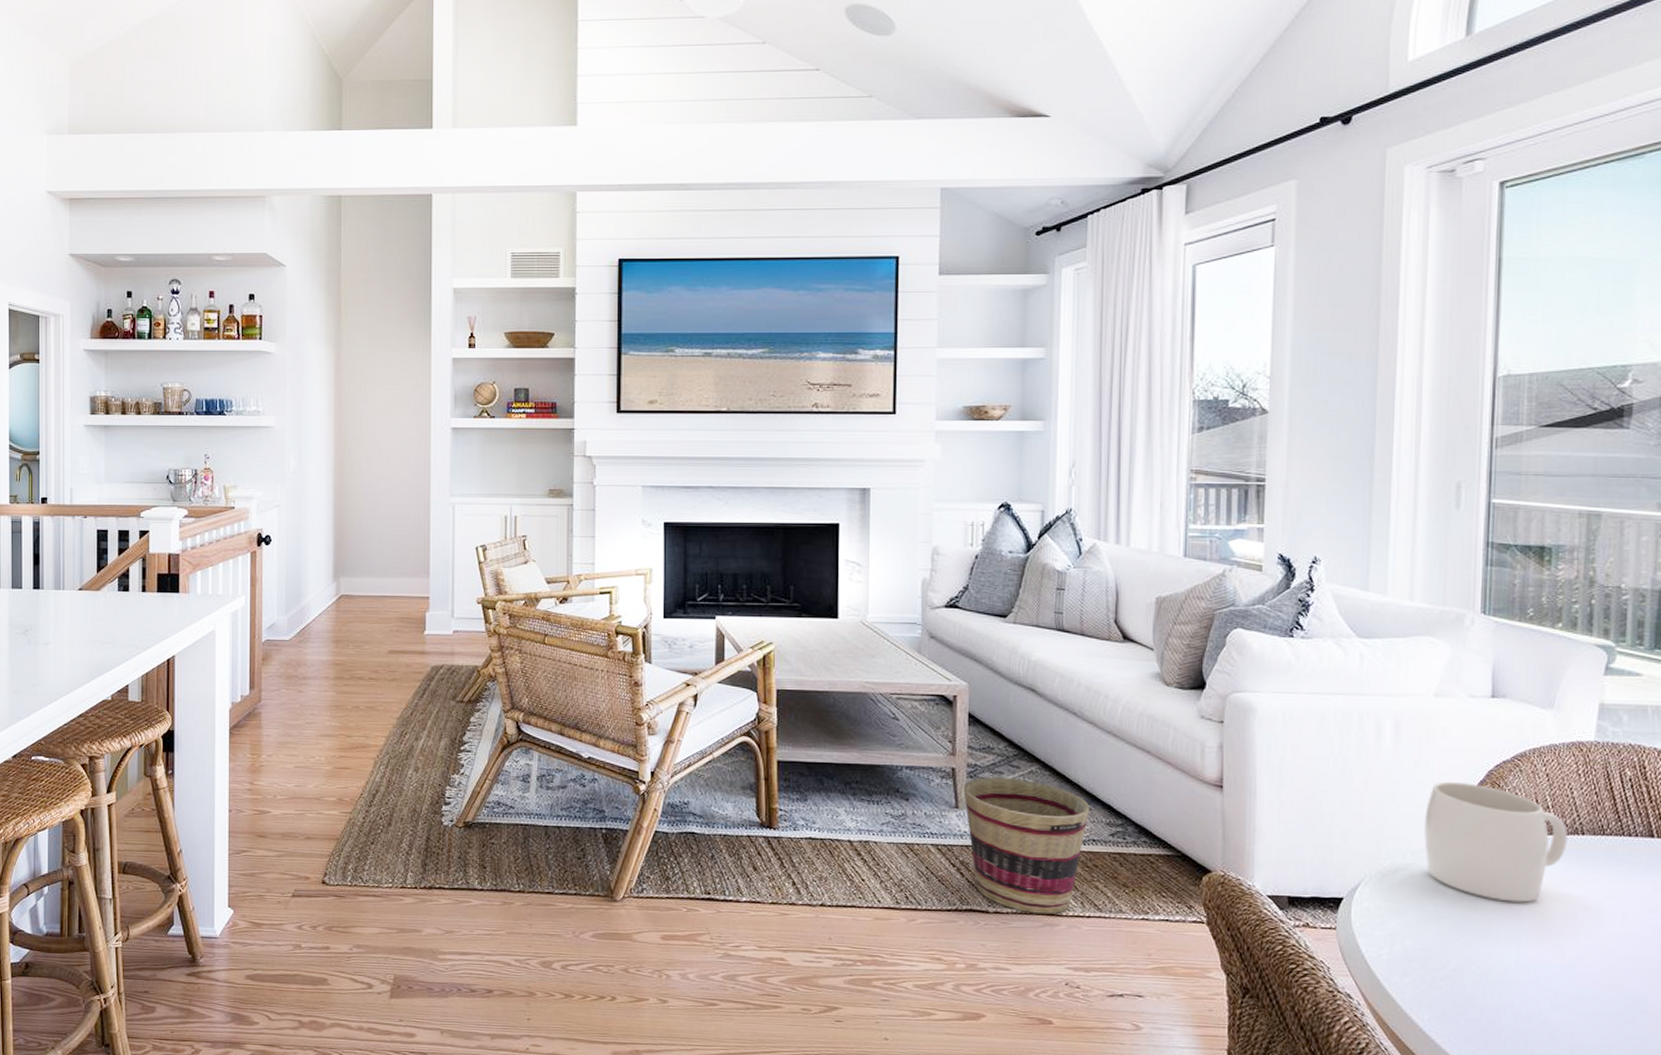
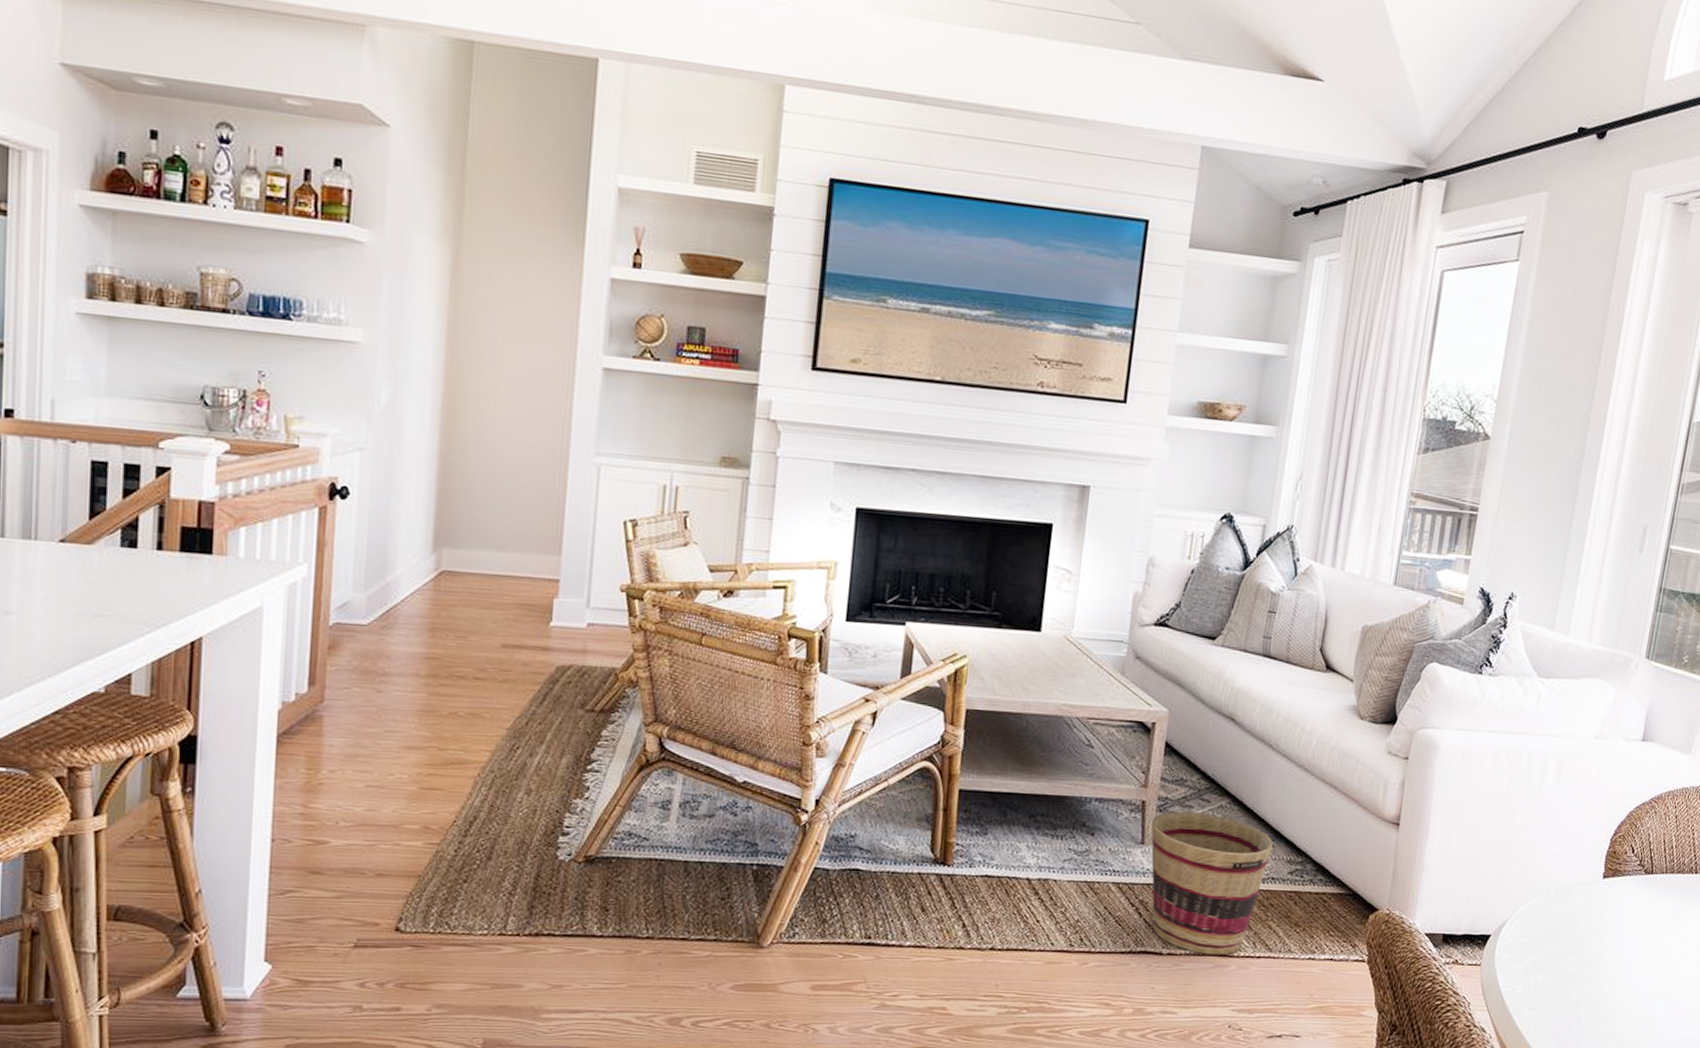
mug: present [1424,781,1568,903] -> none [1565,821,1685,938]

